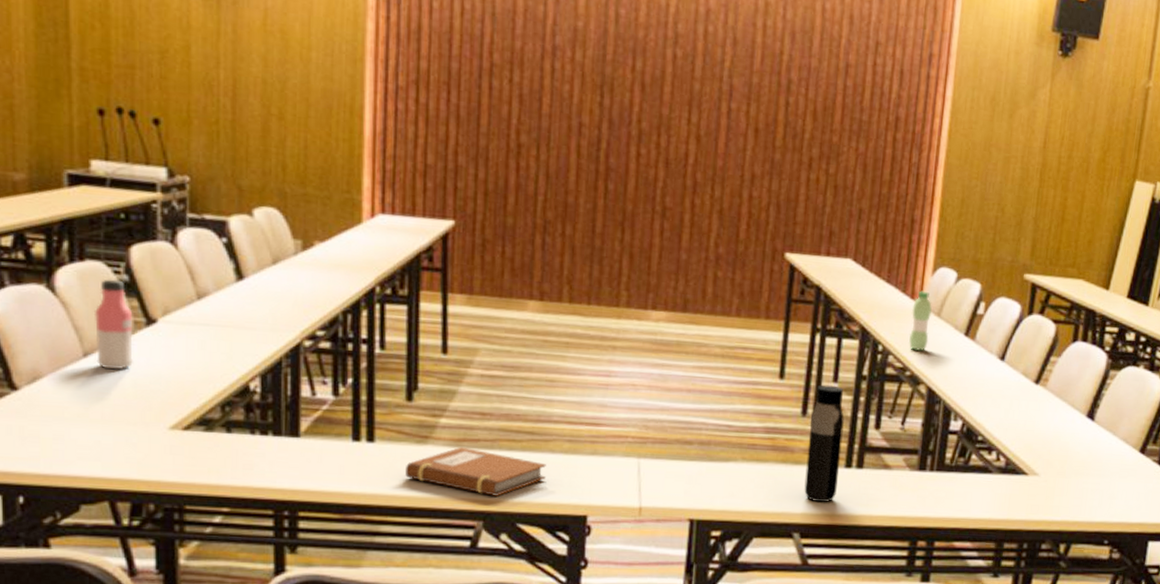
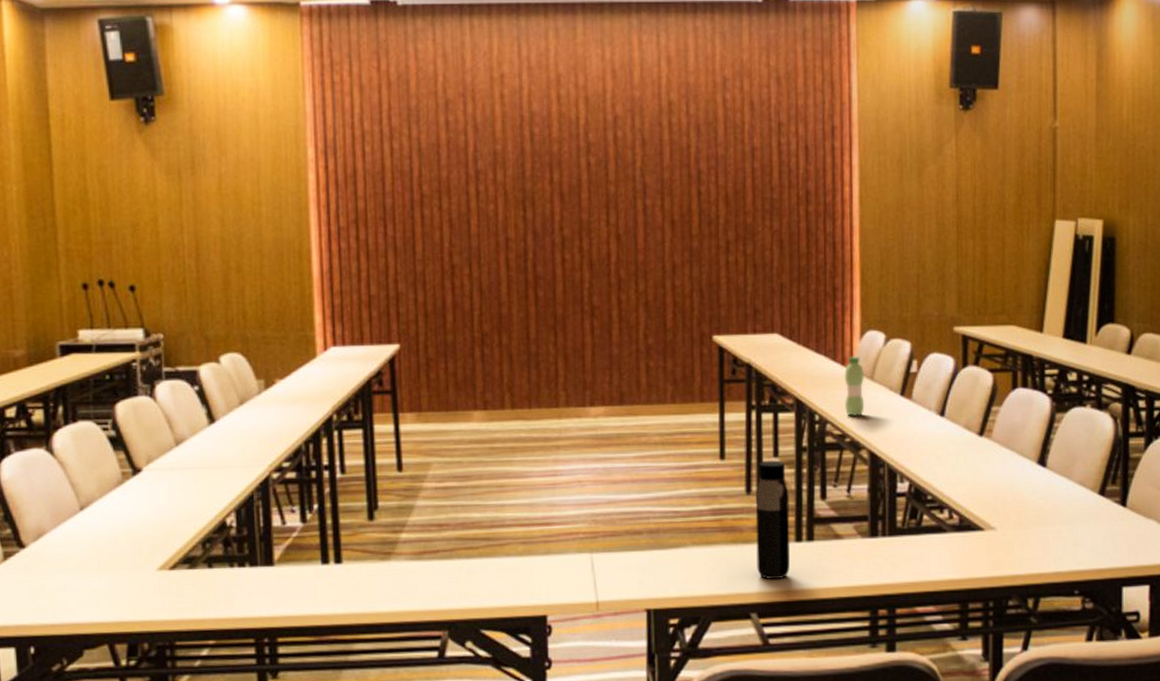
water bottle: present [93,278,133,370] -> none [87,435,123,520]
notebook: present [406,446,546,496] -> none [372,559,504,605]

